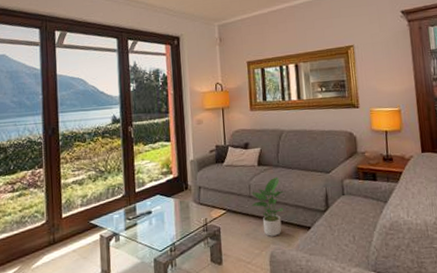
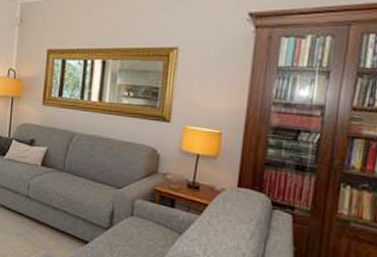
potted plant: present [251,176,286,237] -> none [27,181,67,243]

